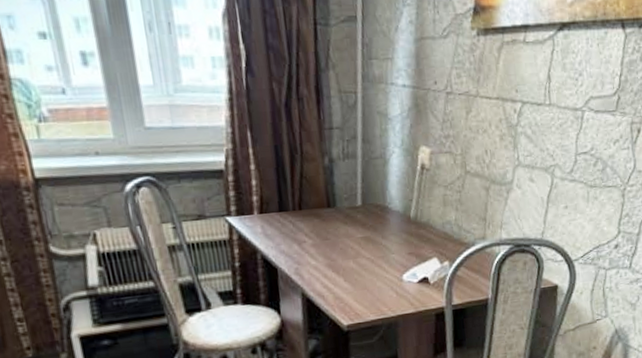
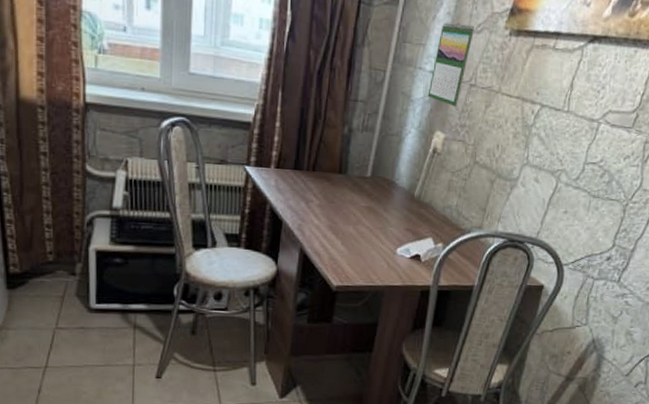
calendar: none [404,30,441,118] -> present [427,22,474,107]

